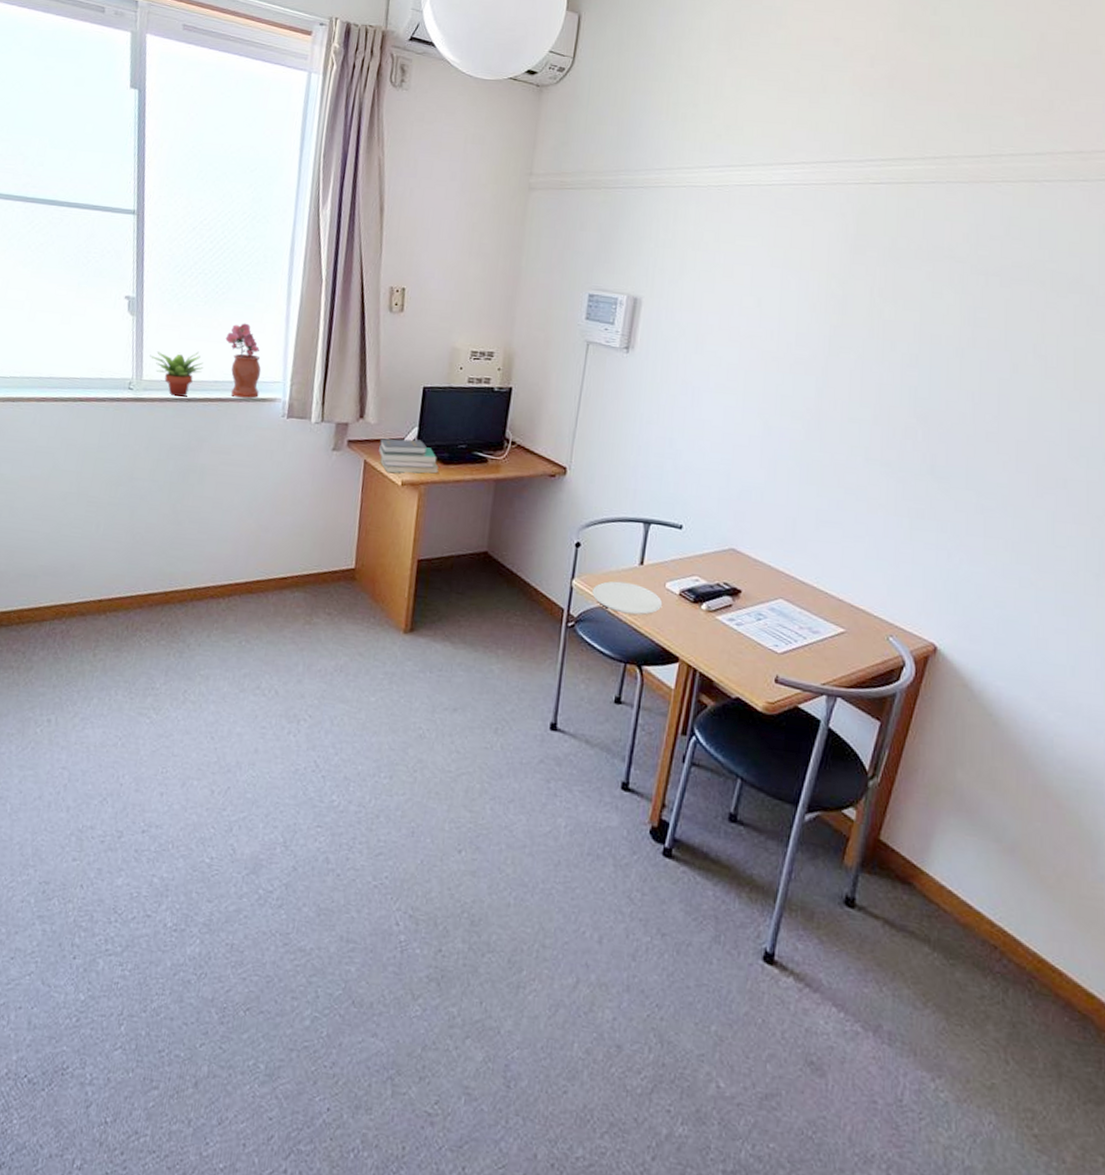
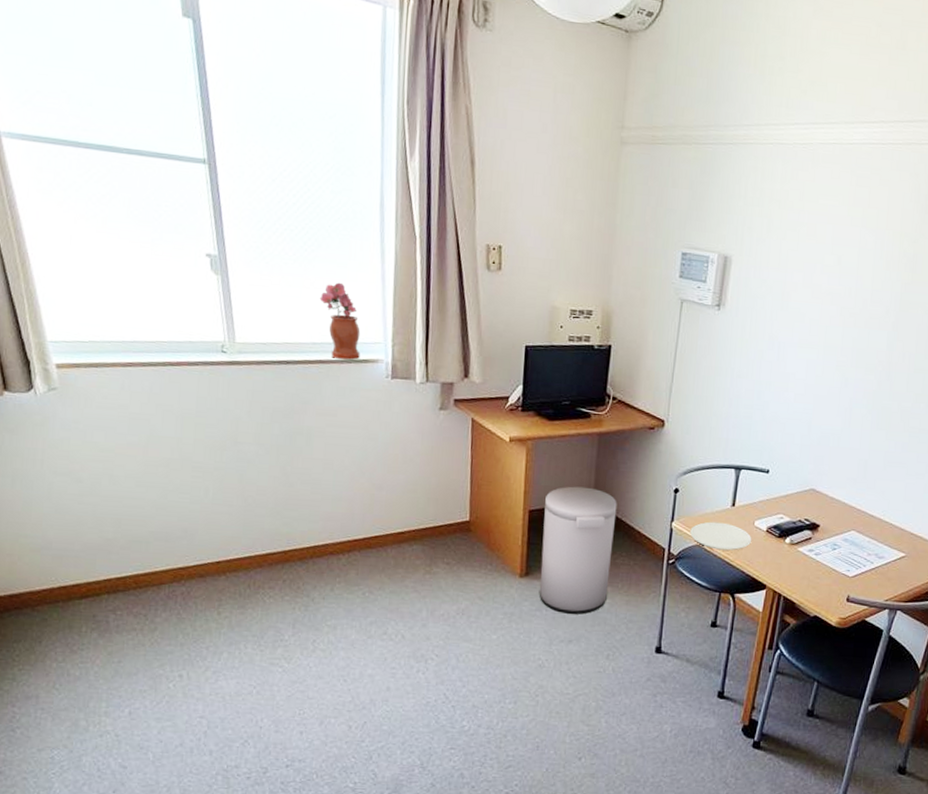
succulent plant: present [149,351,204,397] -> none [240,312,300,360]
books: present [379,438,439,474] -> none [485,397,545,430]
pedal bin: none [423,535,513,679] -> present [539,486,617,614]

